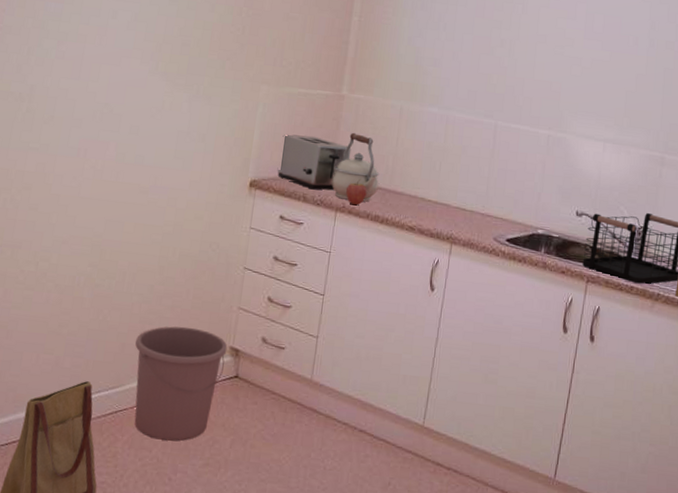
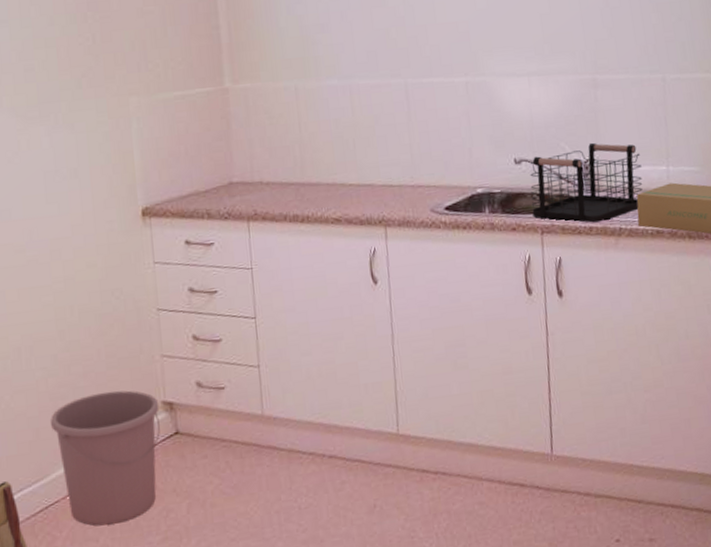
toaster: present [277,135,352,190] -> none [167,142,251,203]
kettle: present [331,132,380,202] -> none [234,127,290,206]
fruit: present [345,178,367,206] -> none [253,178,279,210]

